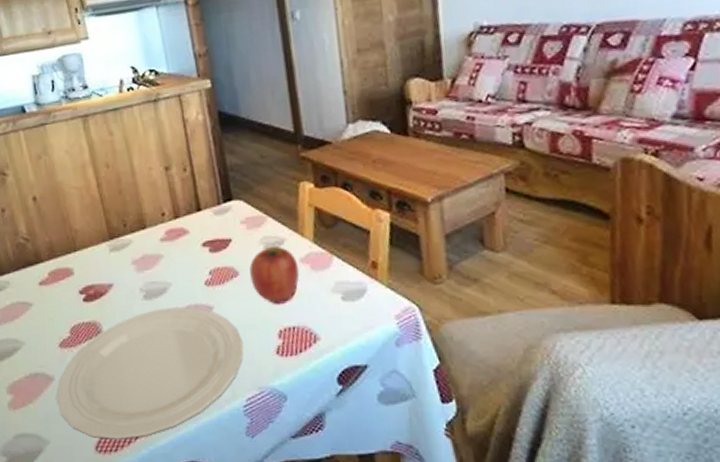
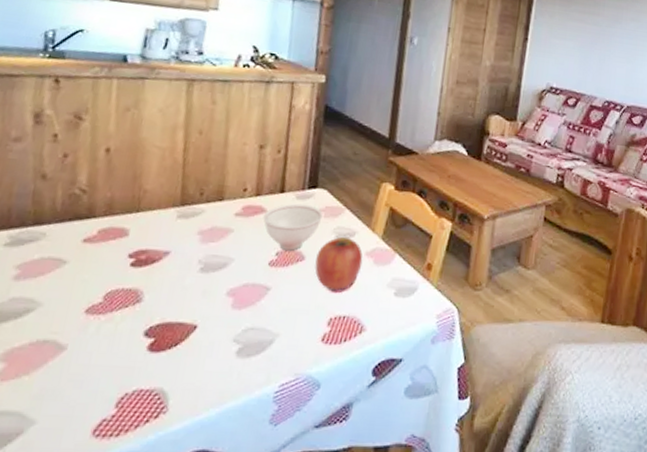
plate: present [56,306,244,441] -> none [60,283,291,424]
bowl: none [187,219,246,268] -> present [263,203,323,251]

